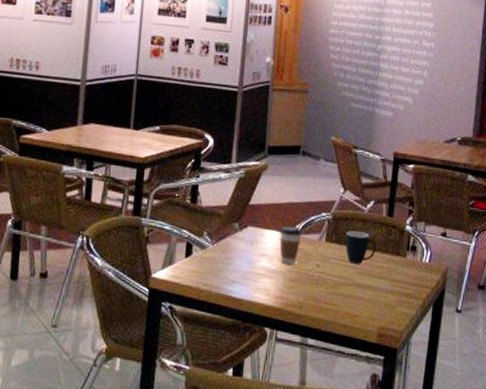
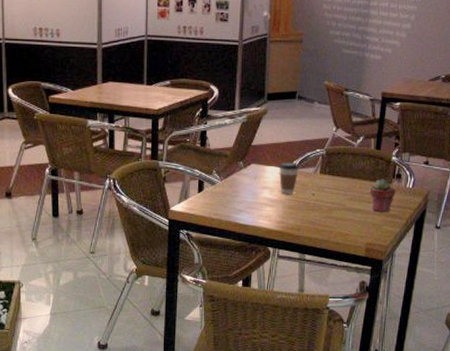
mug: present [345,231,377,264] -> none [338,164,365,191]
potted succulent: none [382,251,411,291] -> present [370,179,396,212]

